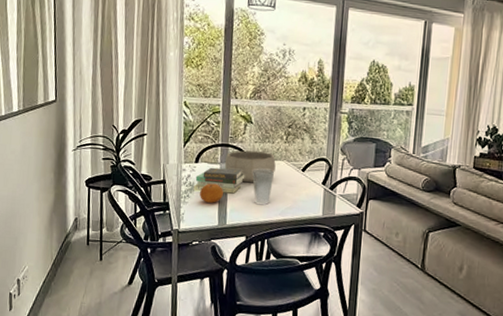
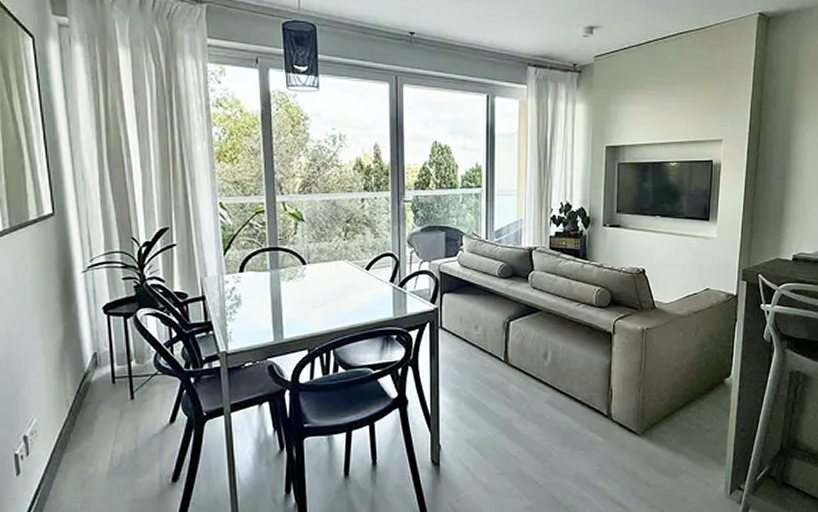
books: present [193,167,245,194] -> none [240,275,301,305]
fruit: present [200,183,223,203] -> none [249,294,277,316]
decorative bowl: present [224,150,276,183] -> none [275,253,335,289]
cup: present [252,168,275,205] -> none [310,271,335,313]

